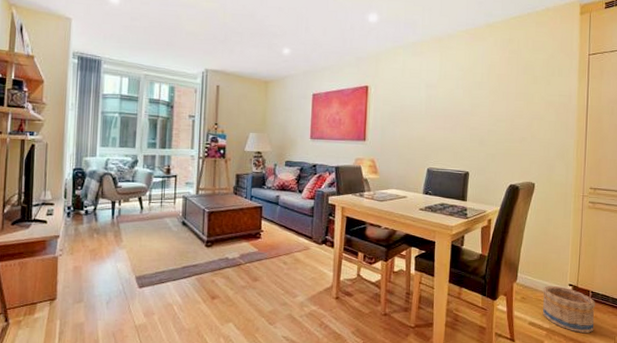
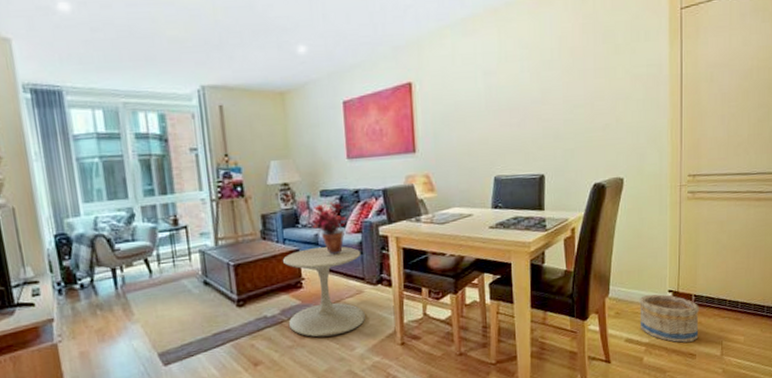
side table: none [245,207,312,283] -> present [283,246,365,338]
potted plant: none [276,171,303,214] -> present [313,202,346,254]

